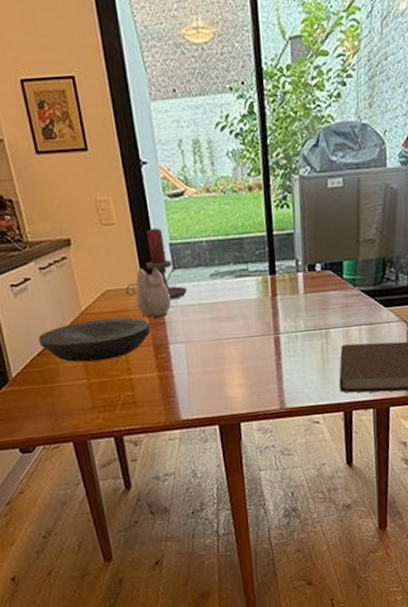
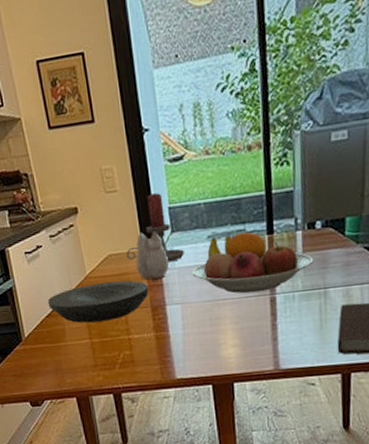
fruit bowl: none [195,271,315,333] -> present [192,231,314,294]

